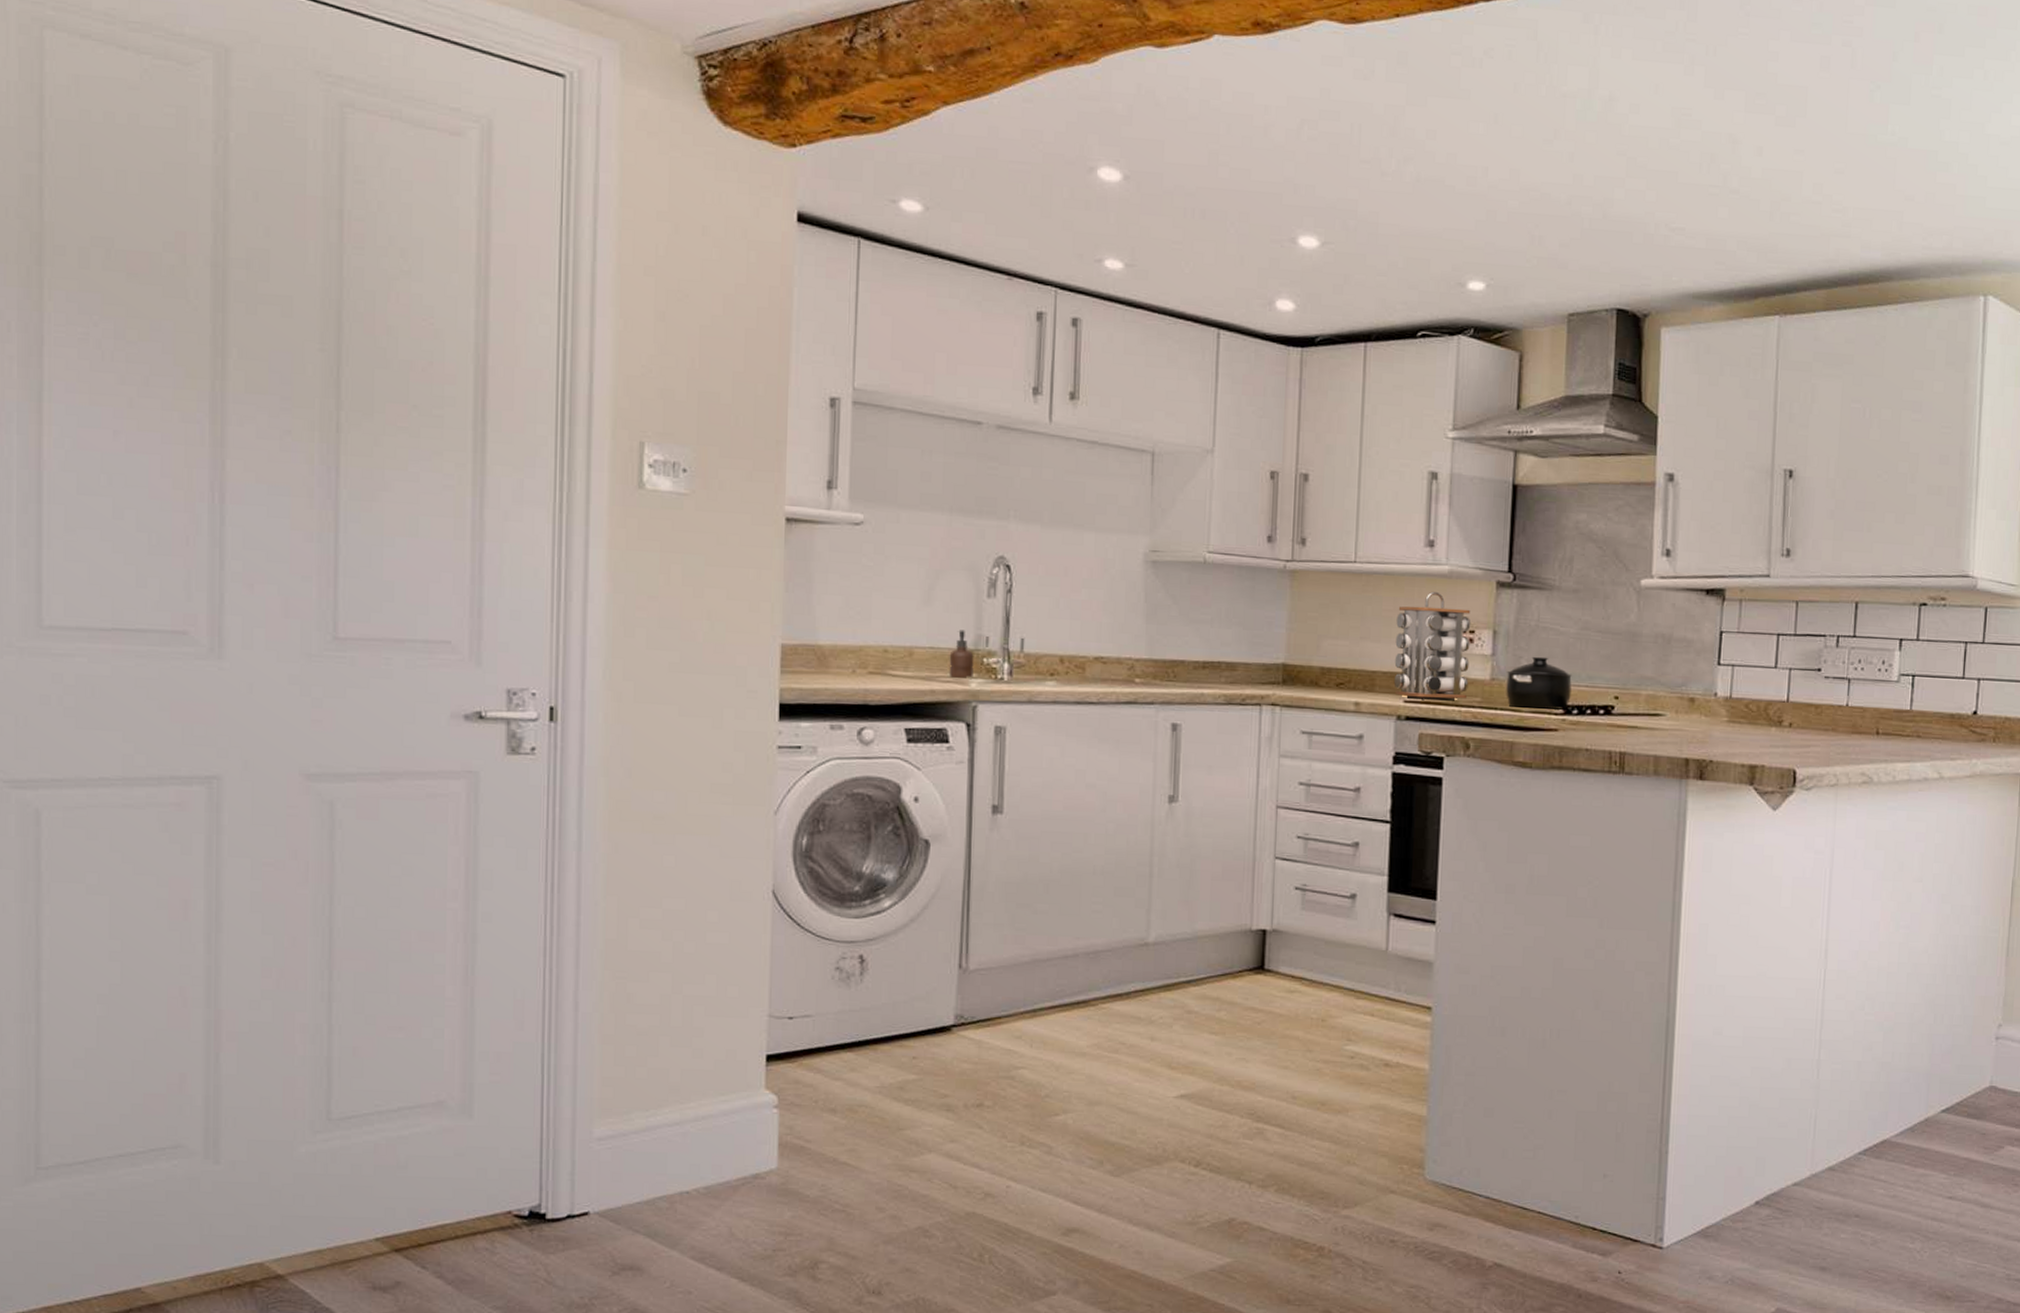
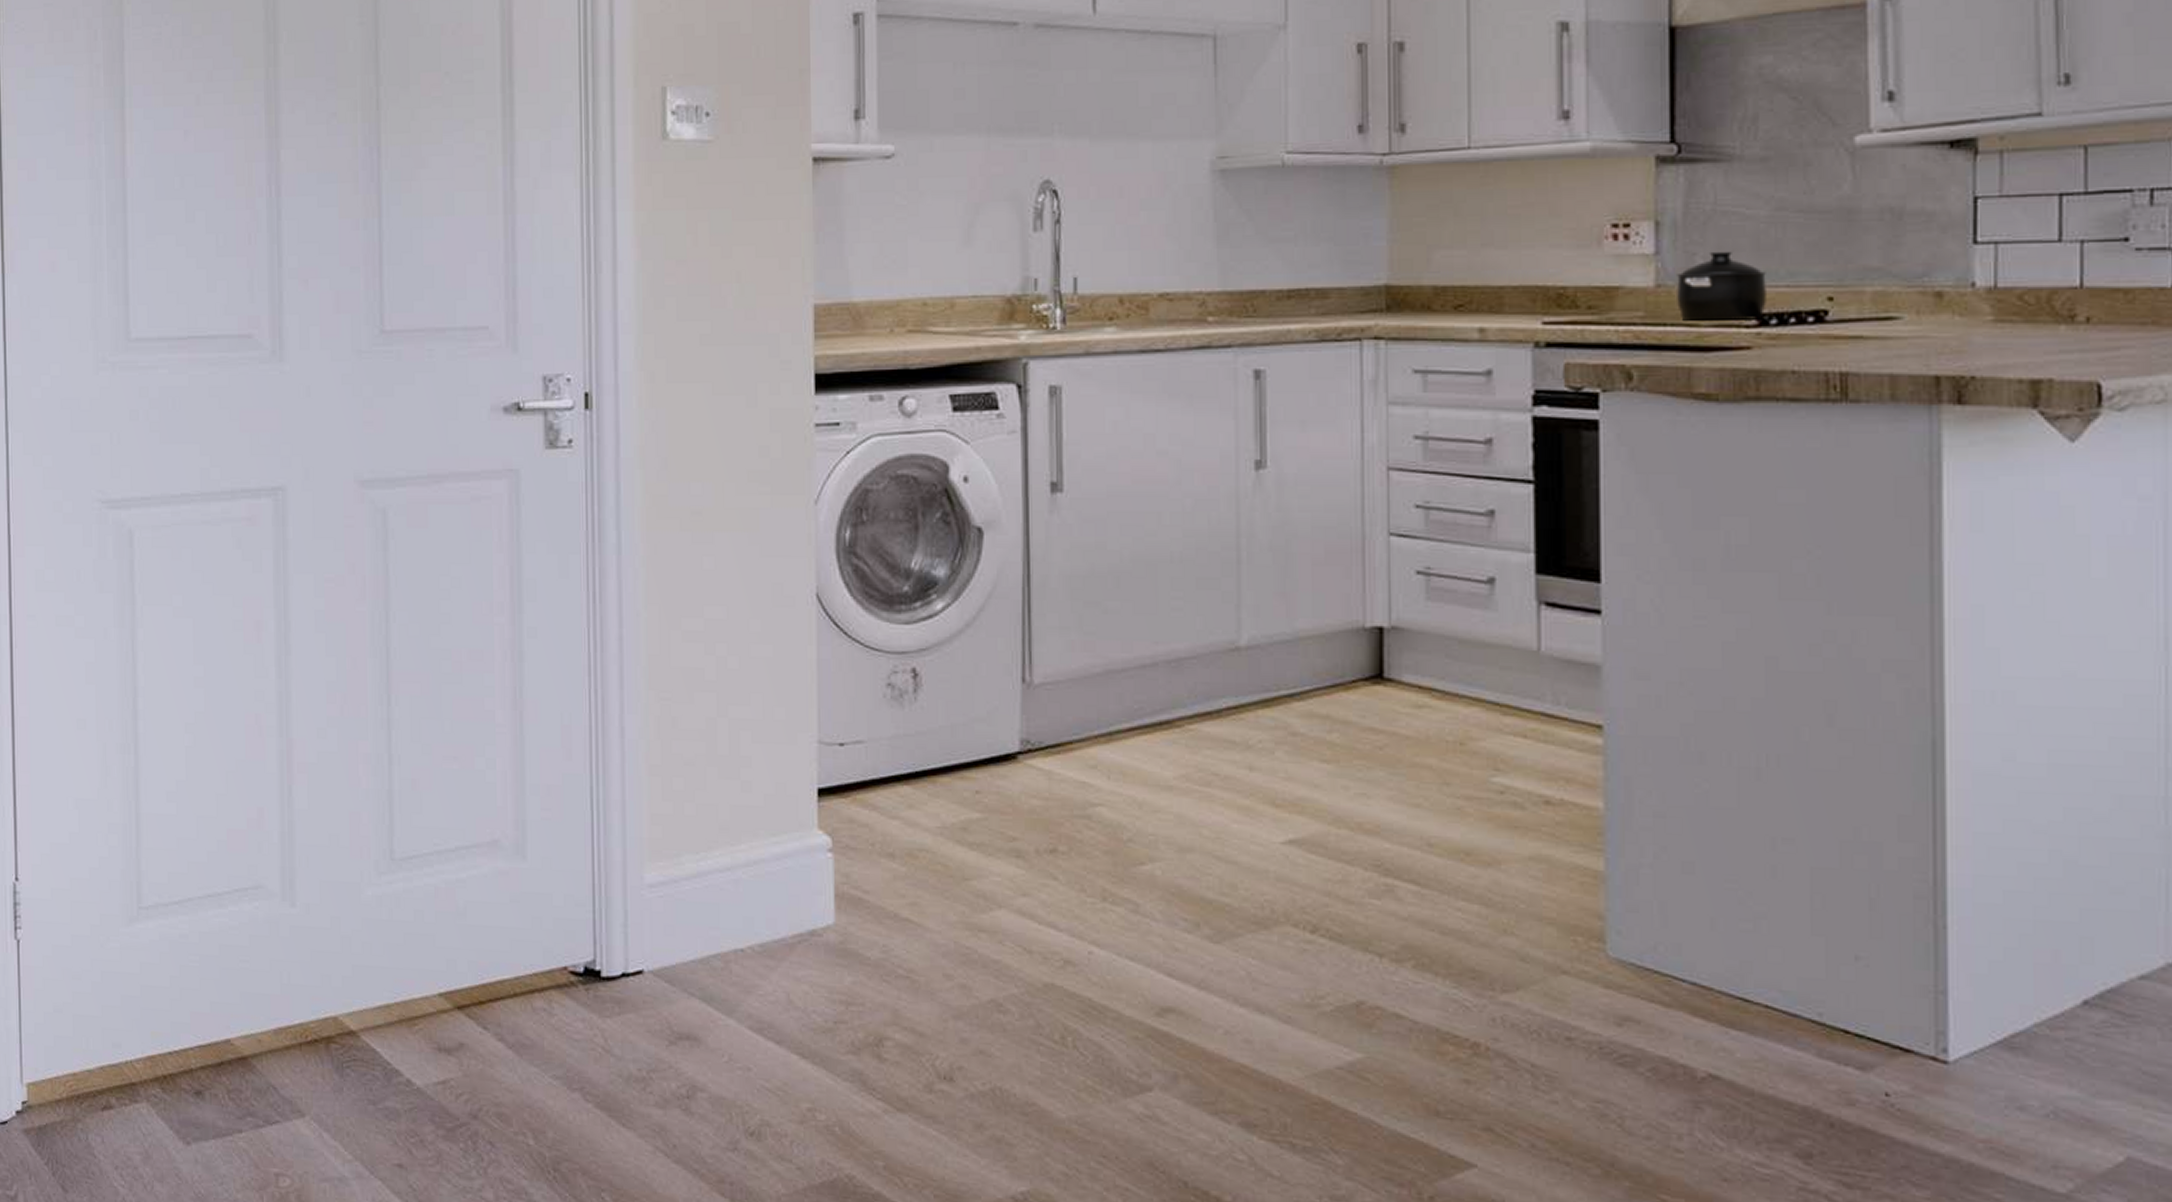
soap dispenser: present [949,630,974,681] -> none [994,272,1022,334]
spice rack: present [1393,591,1471,701] -> none [1526,176,1626,319]

